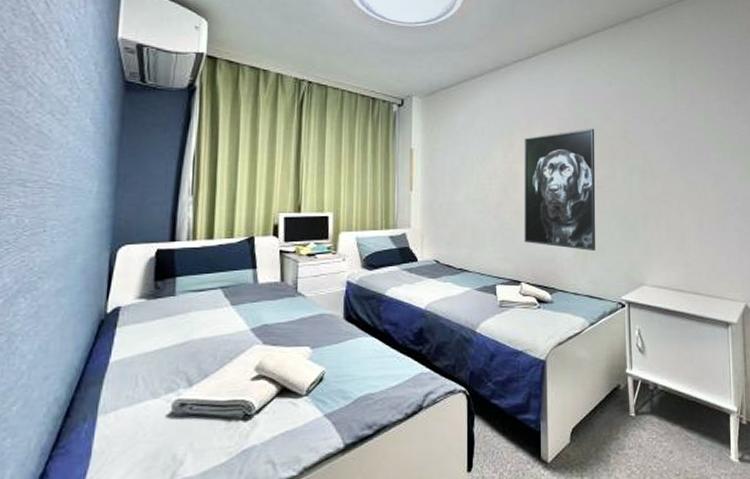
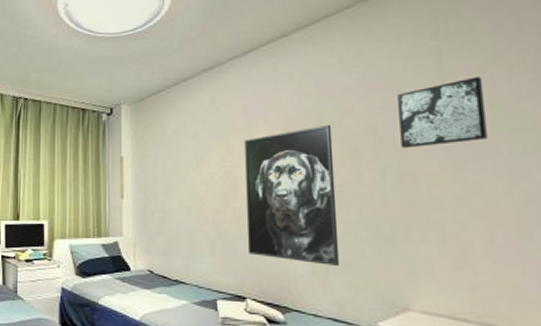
wall art: none [644,96,703,152] -> present [397,77,488,148]

